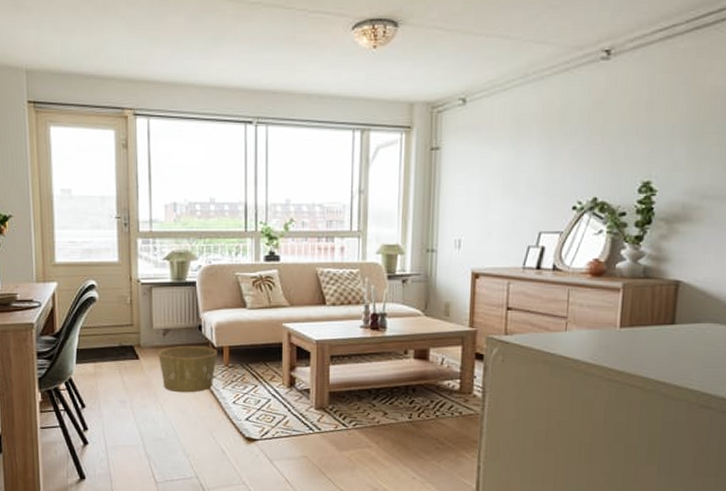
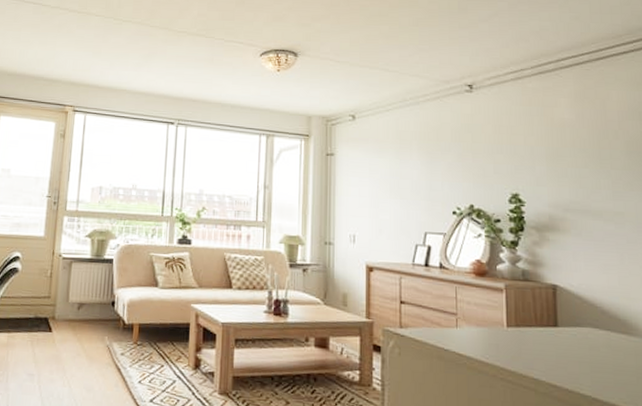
basket: present [158,346,218,393] -> none [70,321,128,369]

